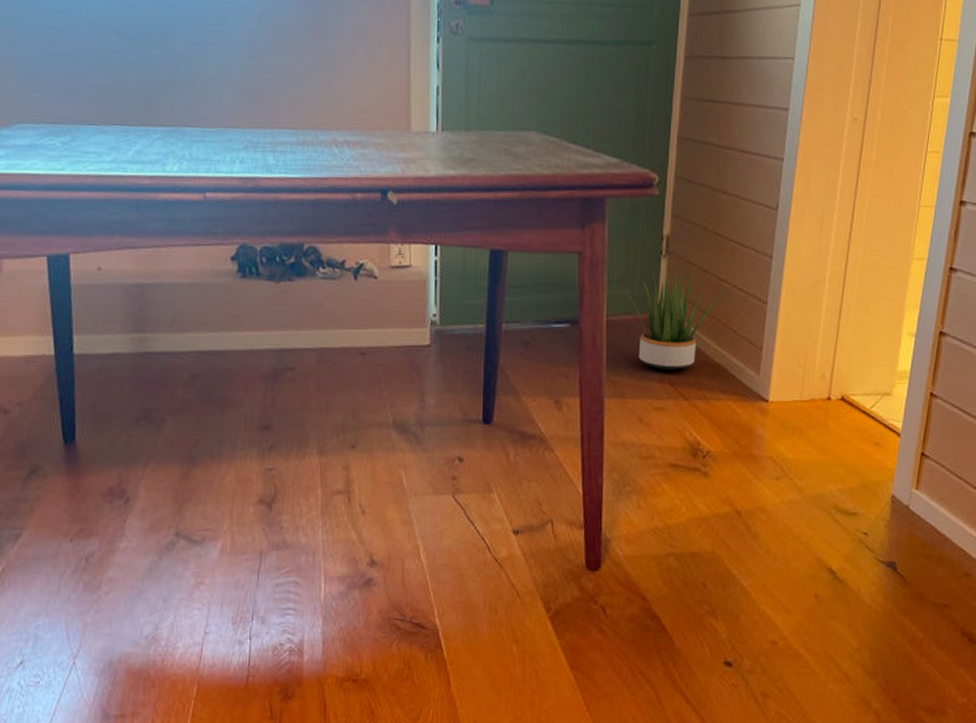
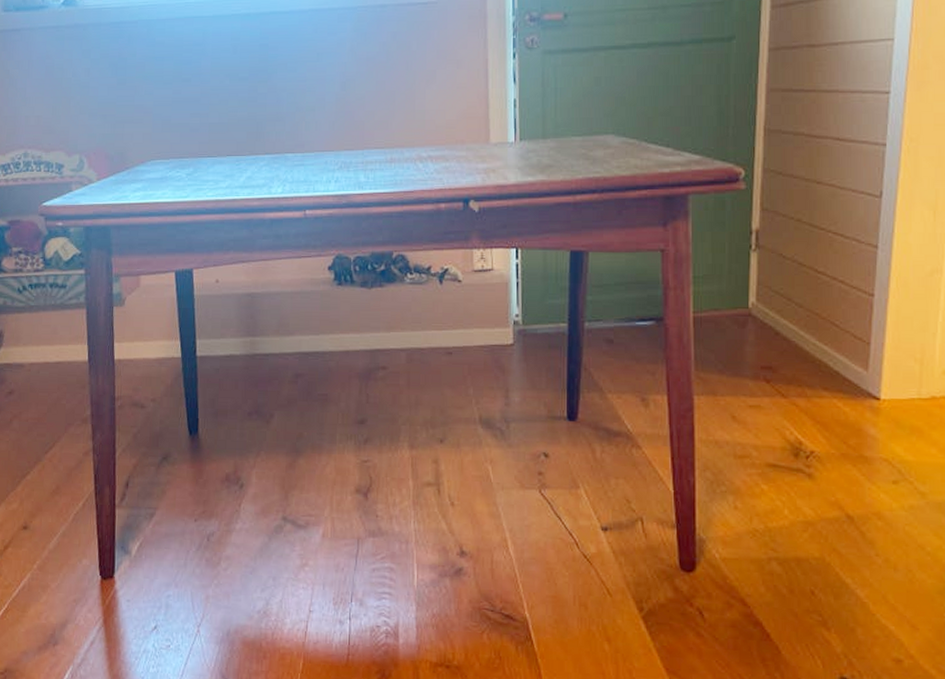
potted plant: present [619,267,727,371] -> none [706,261,827,367]

